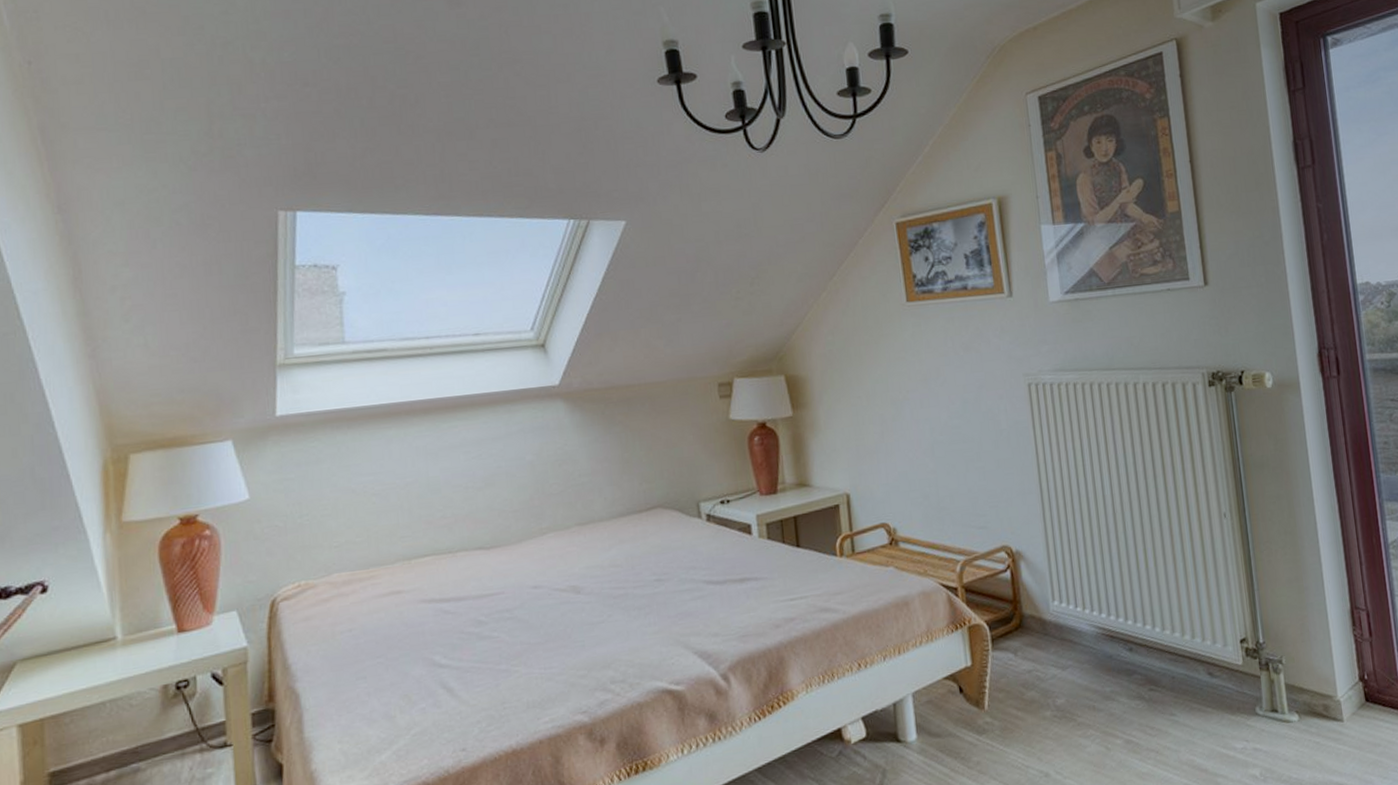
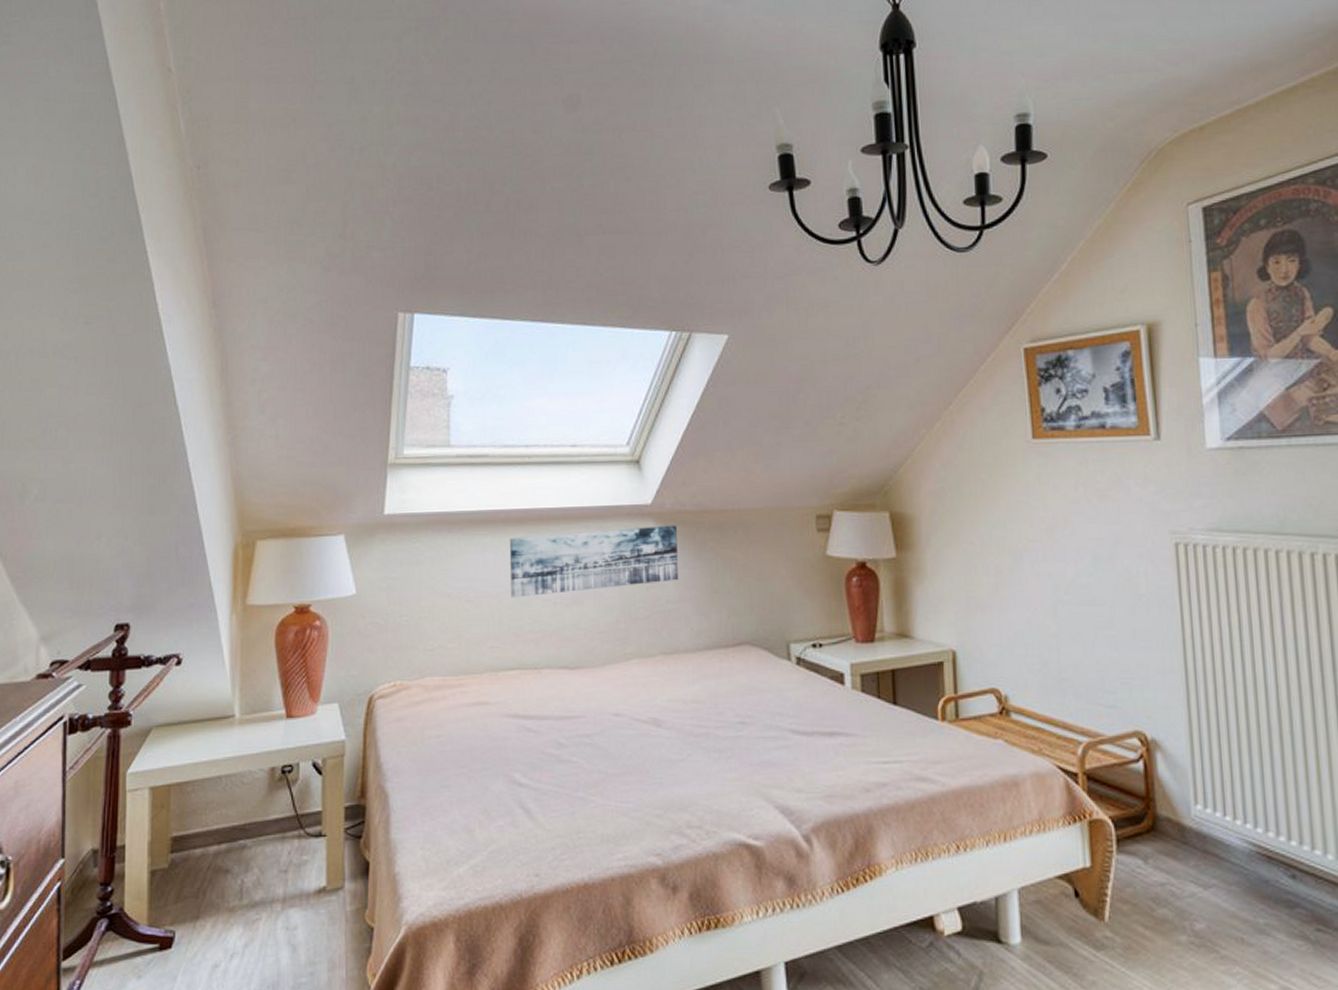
wall art: none [414,403,590,487] -> present [509,525,678,598]

